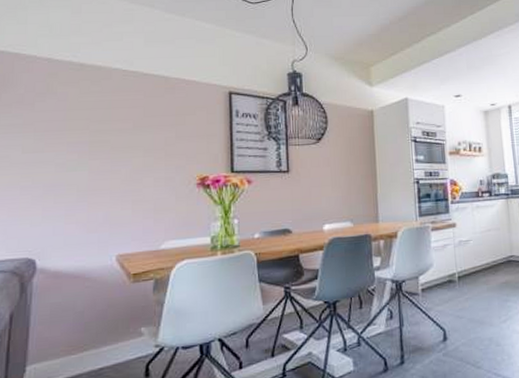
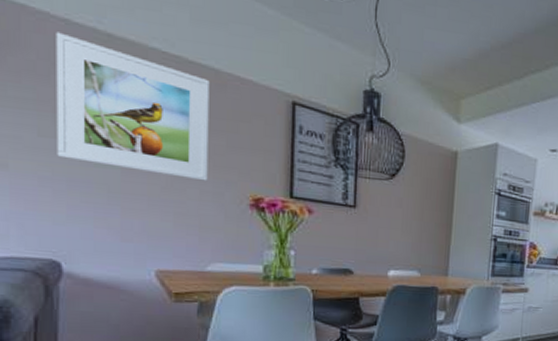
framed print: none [36,69,161,170] -> present [56,32,210,182]

